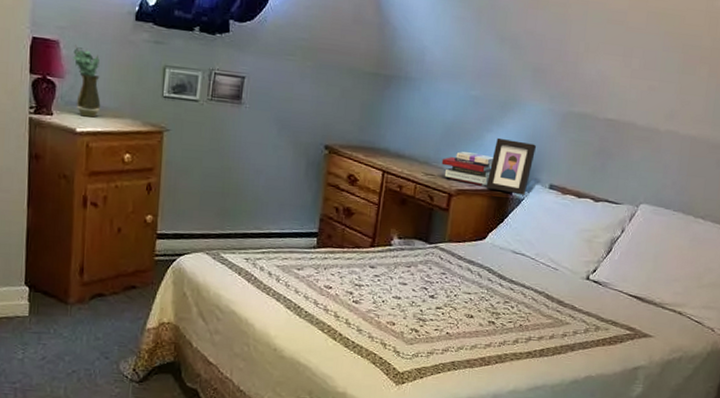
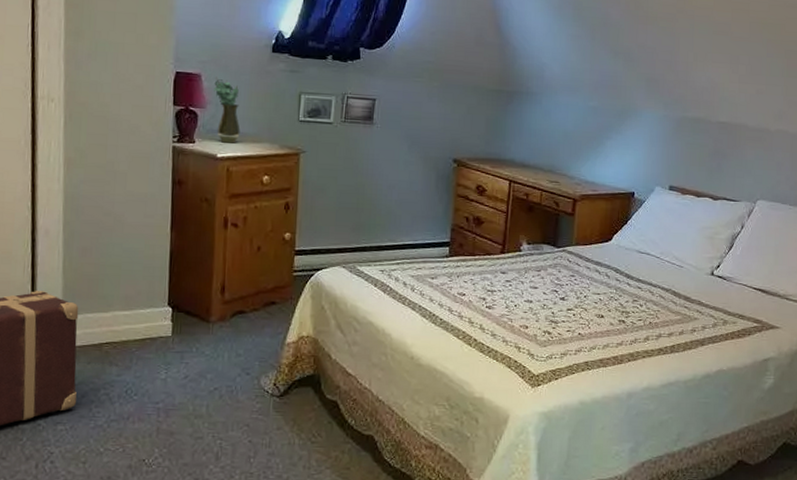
books: present [441,151,494,186] -> none [565,158,614,191]
picture frame: present [486,137,537,195] -> none [608,144,655,197]

